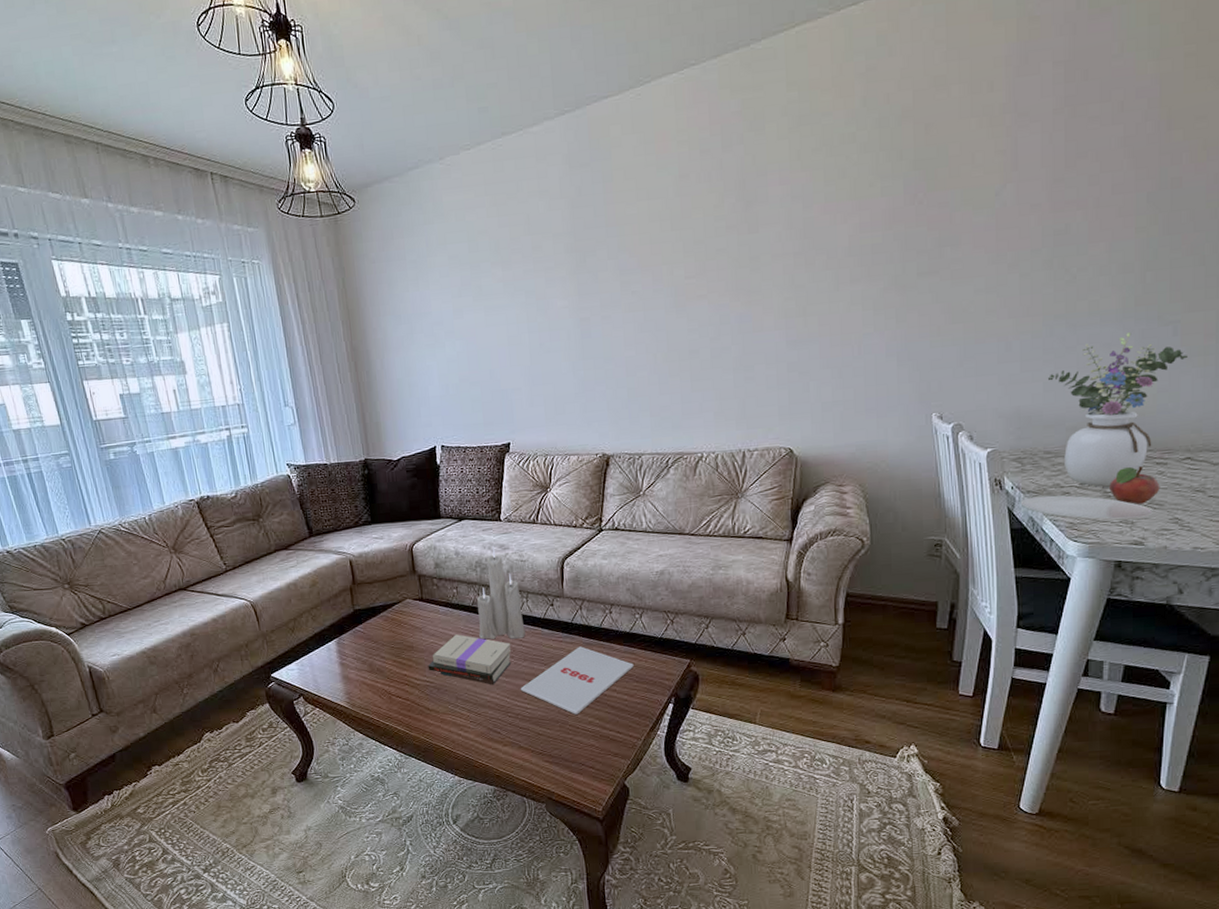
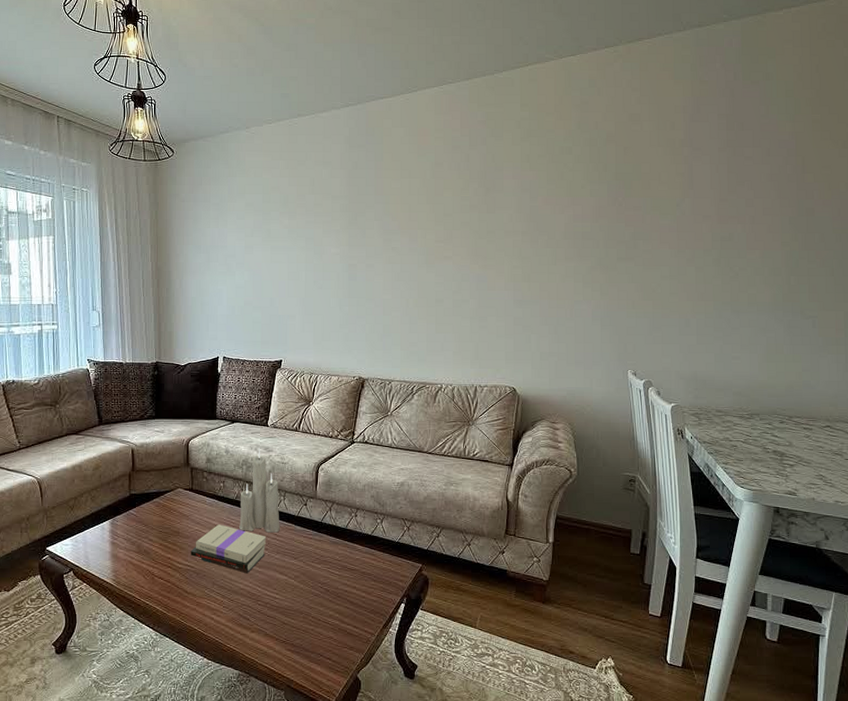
magazine: present [520,646,634,716] -> none [271,544,373,608]
plate: present [1020,495,1152,521] -> none [698,447,802,474]
bouquet: present [1048,332,1188,488] -> none [719,321,824,444]
fruit: present [1109,466,1160,504] -> none [768,430,808,461]

